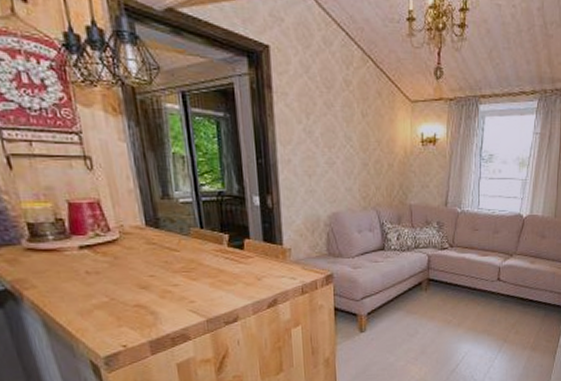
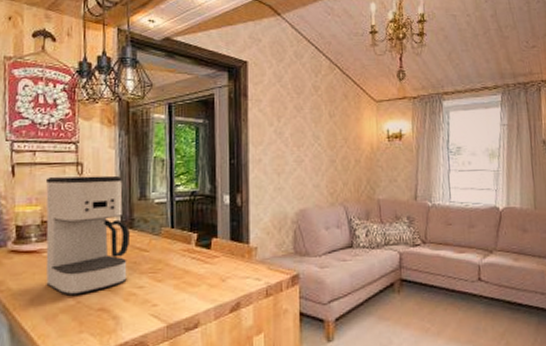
coffee maker: none [50,171,160,293] -> present [45,175,130,296]

